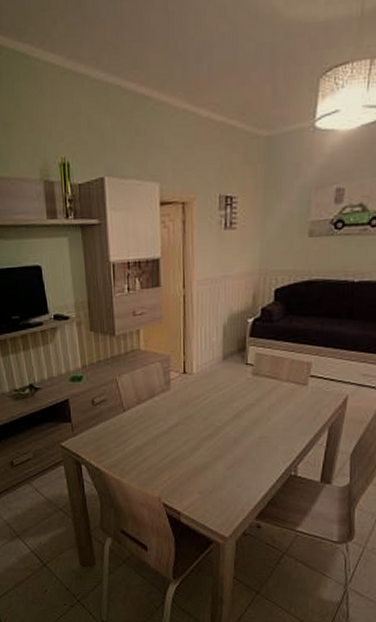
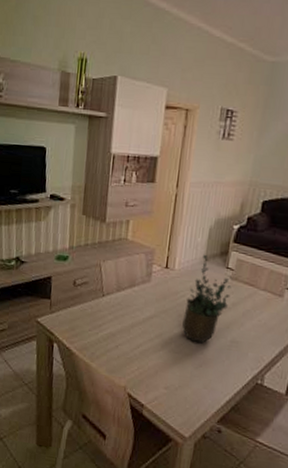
potted plant: none [208,353,253,444] -> present [182,254,233,344]

